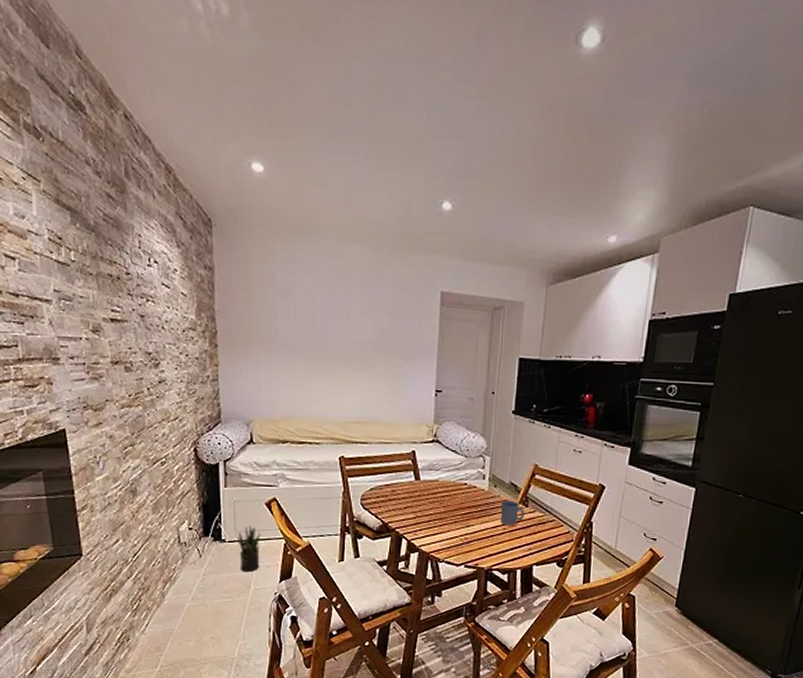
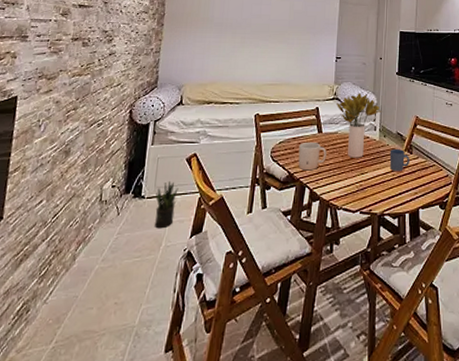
mug: none [393,489,426,521] -> present [298,141,327,171]
flower bouquet: none [437,435,494,509] -> present [337,93,383,158]

